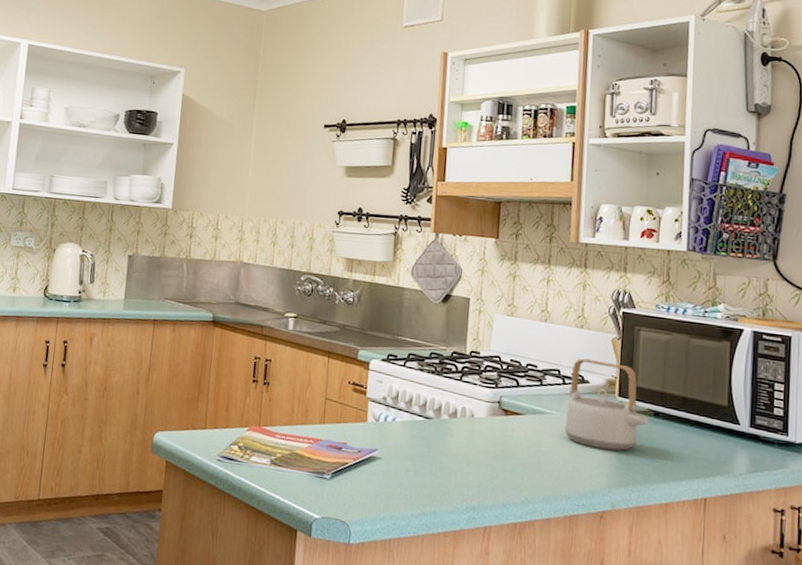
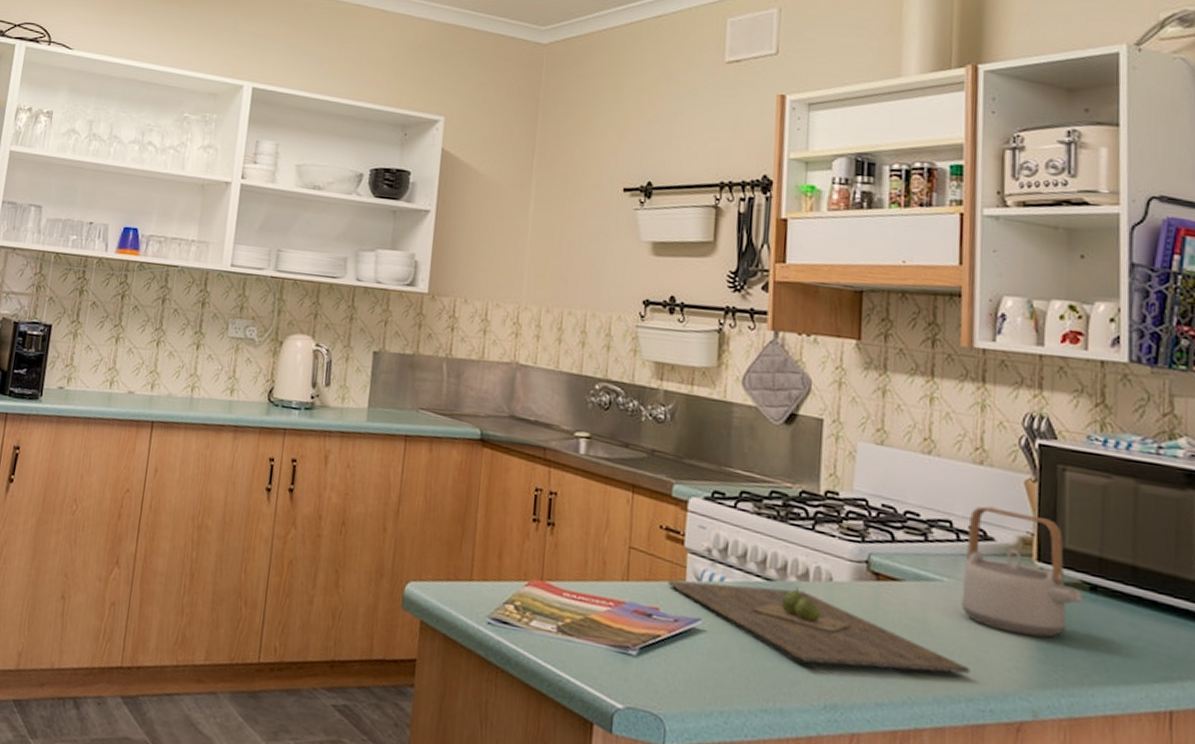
cutting board: none [353,421,570,480] -> present [667,580,971,674]

